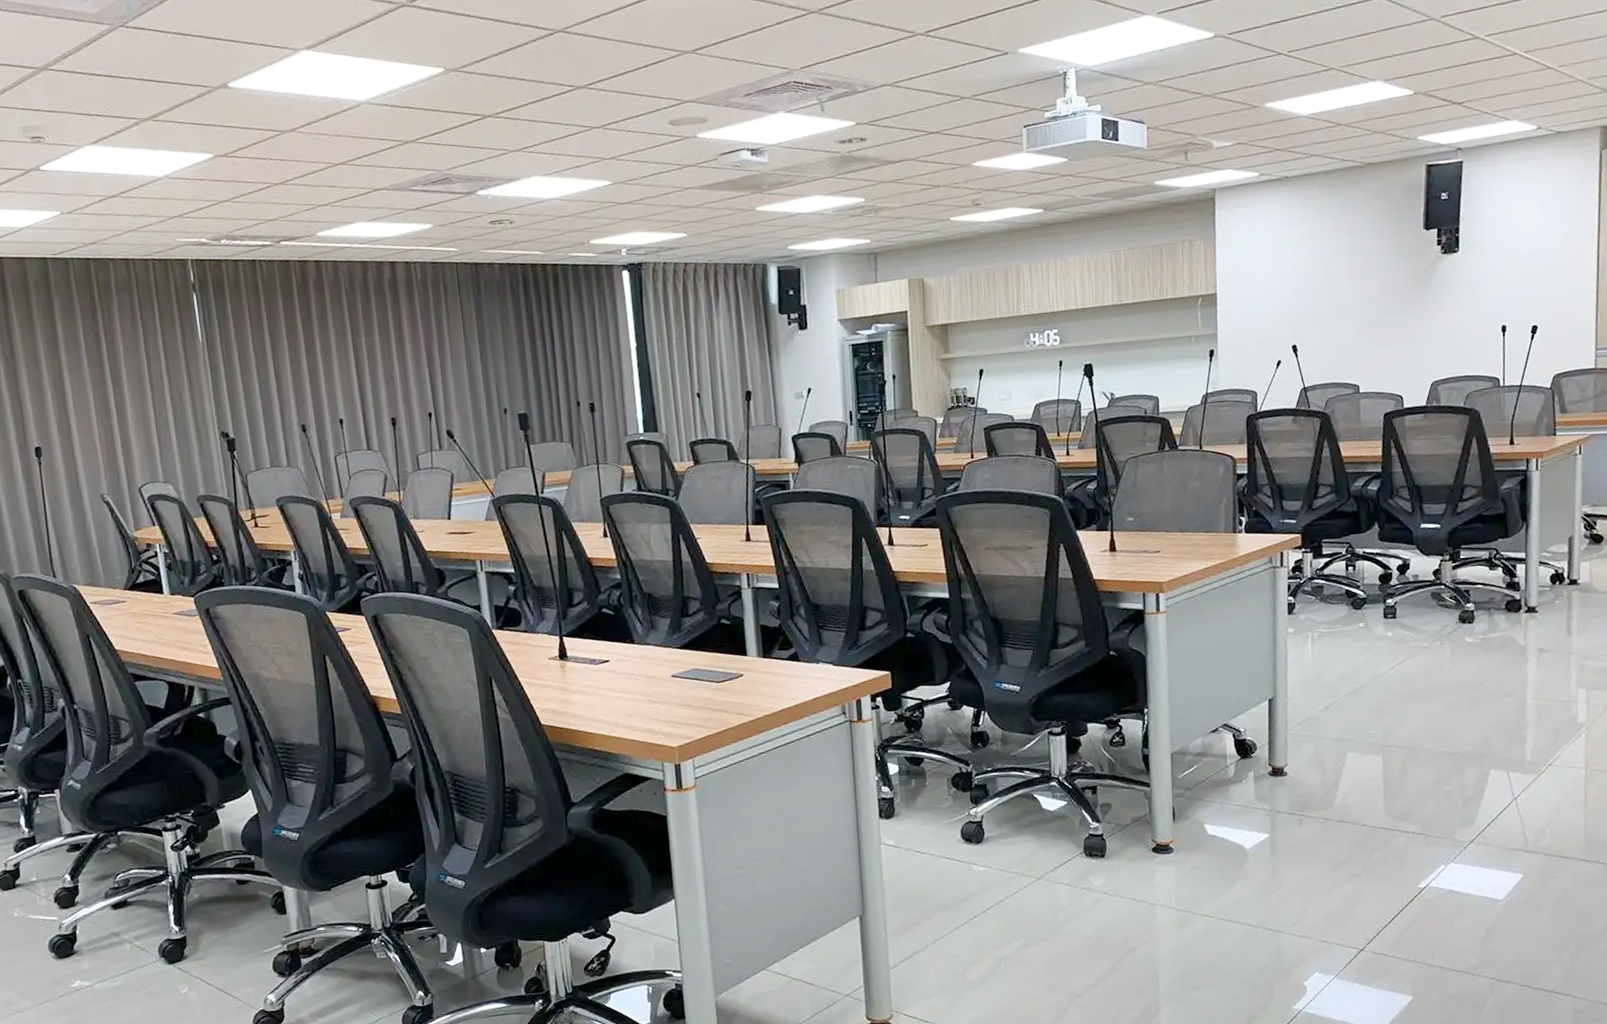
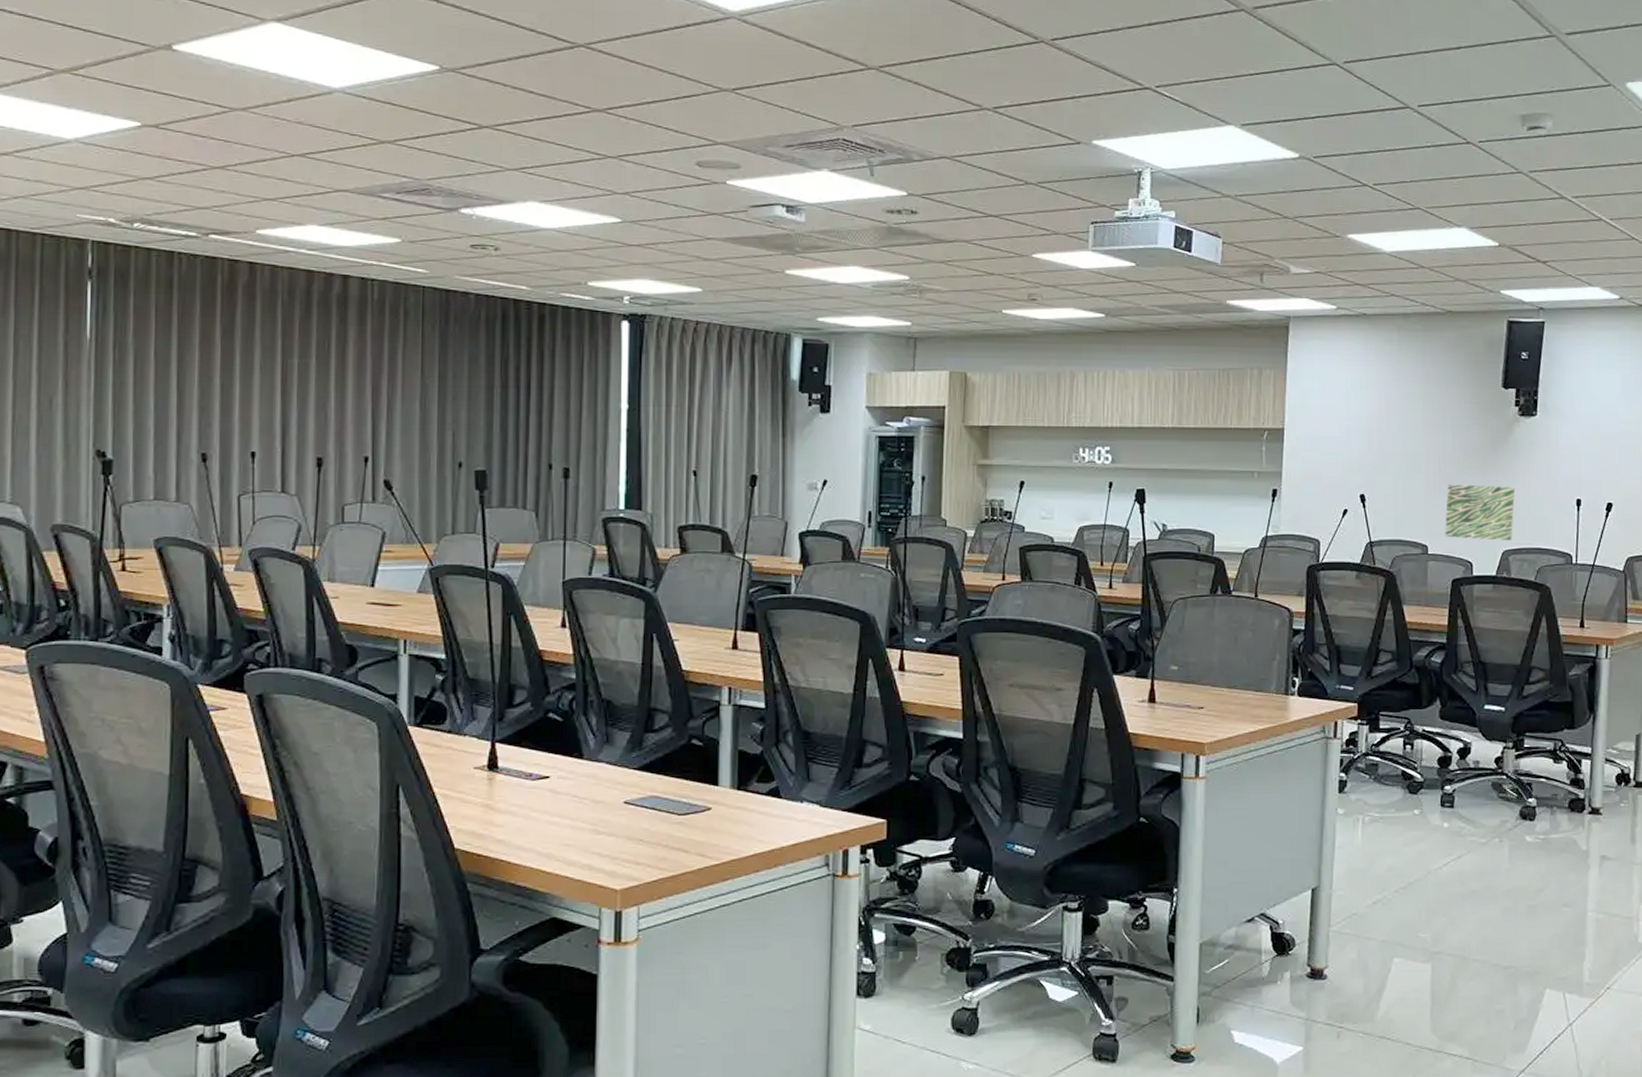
wall art: none [1374,321,1441,376] -> present [1445,484,1516,541]

